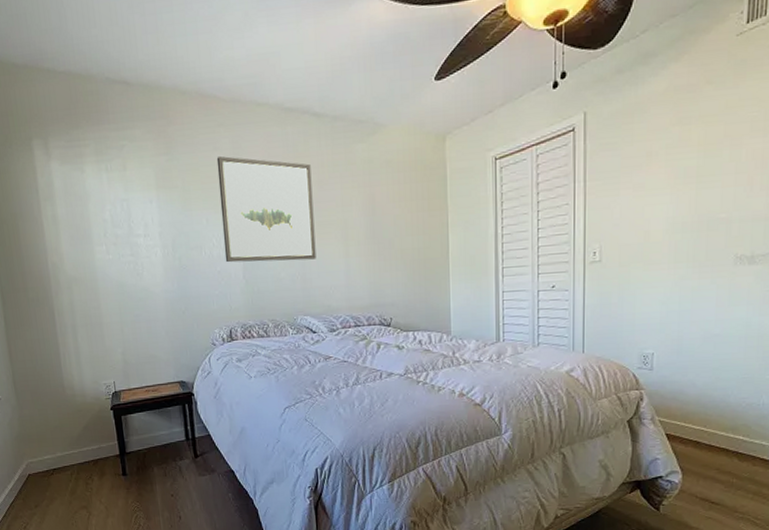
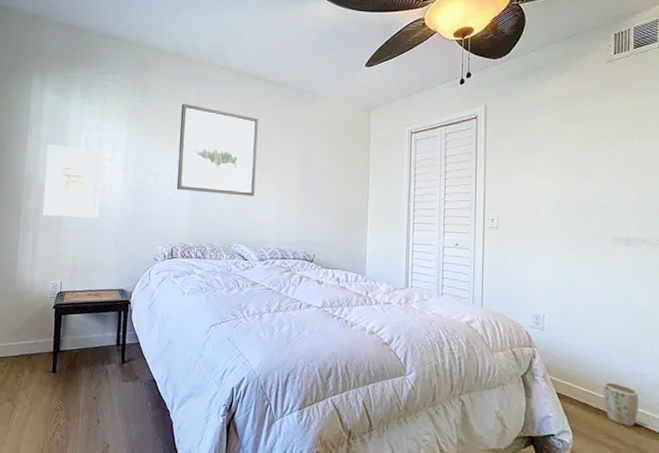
wall art: none [68,226,143,310] -> present [42,145,103,218]
plant pot: none [716,416,755,459] -> present [603,382,638,427]

